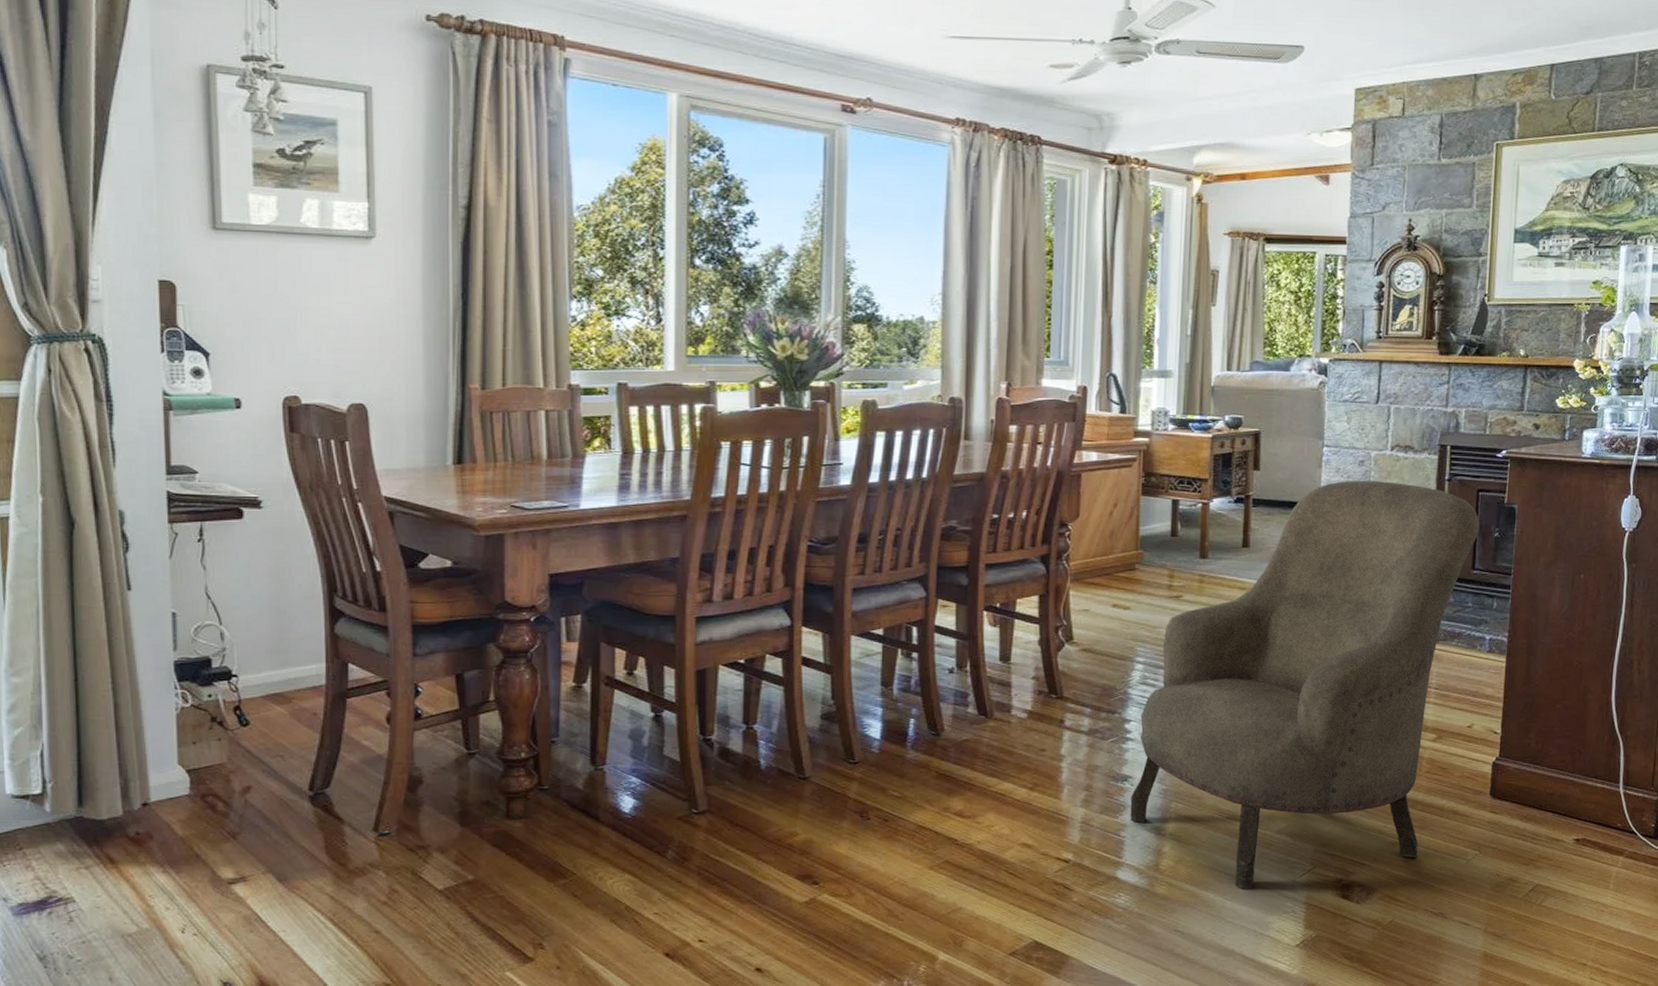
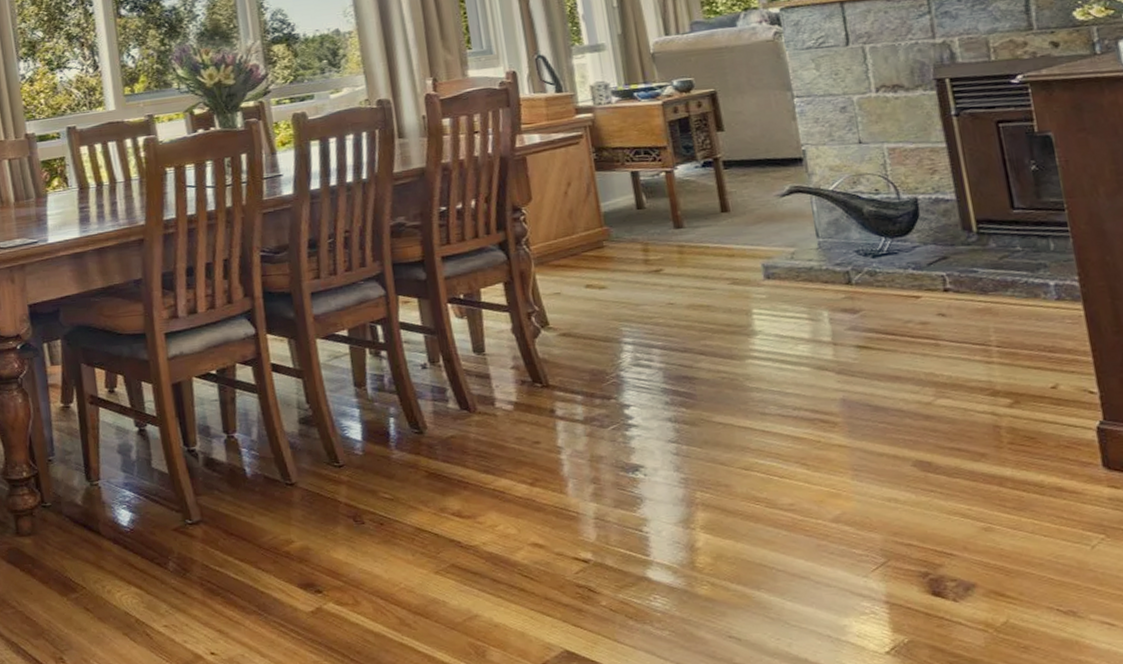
armchair: present [1130,480,1480,889] -> none [640,124,1023,588]

